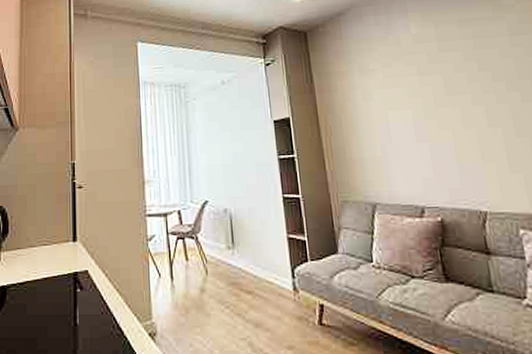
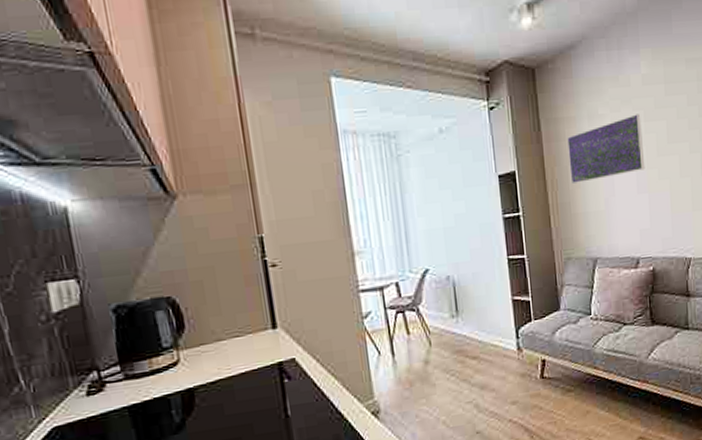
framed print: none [339,68,423,131] -> present [567,114,645,185]

